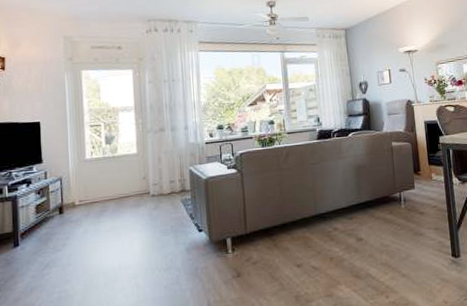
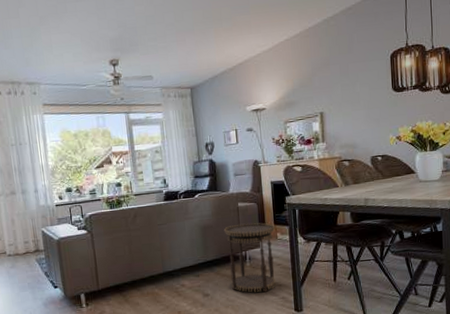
side table: none [377,163,433,237] -> present [223,222,277,293]

